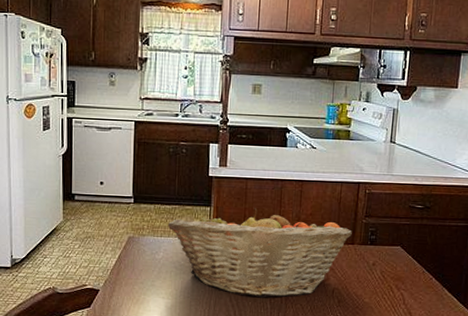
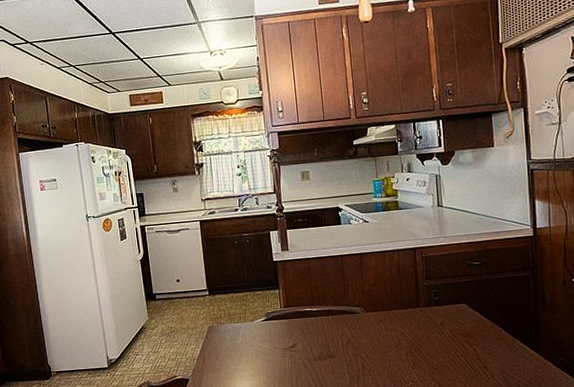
fruit basket: present [167,208,352,298] -> none [242,285,416,369]

